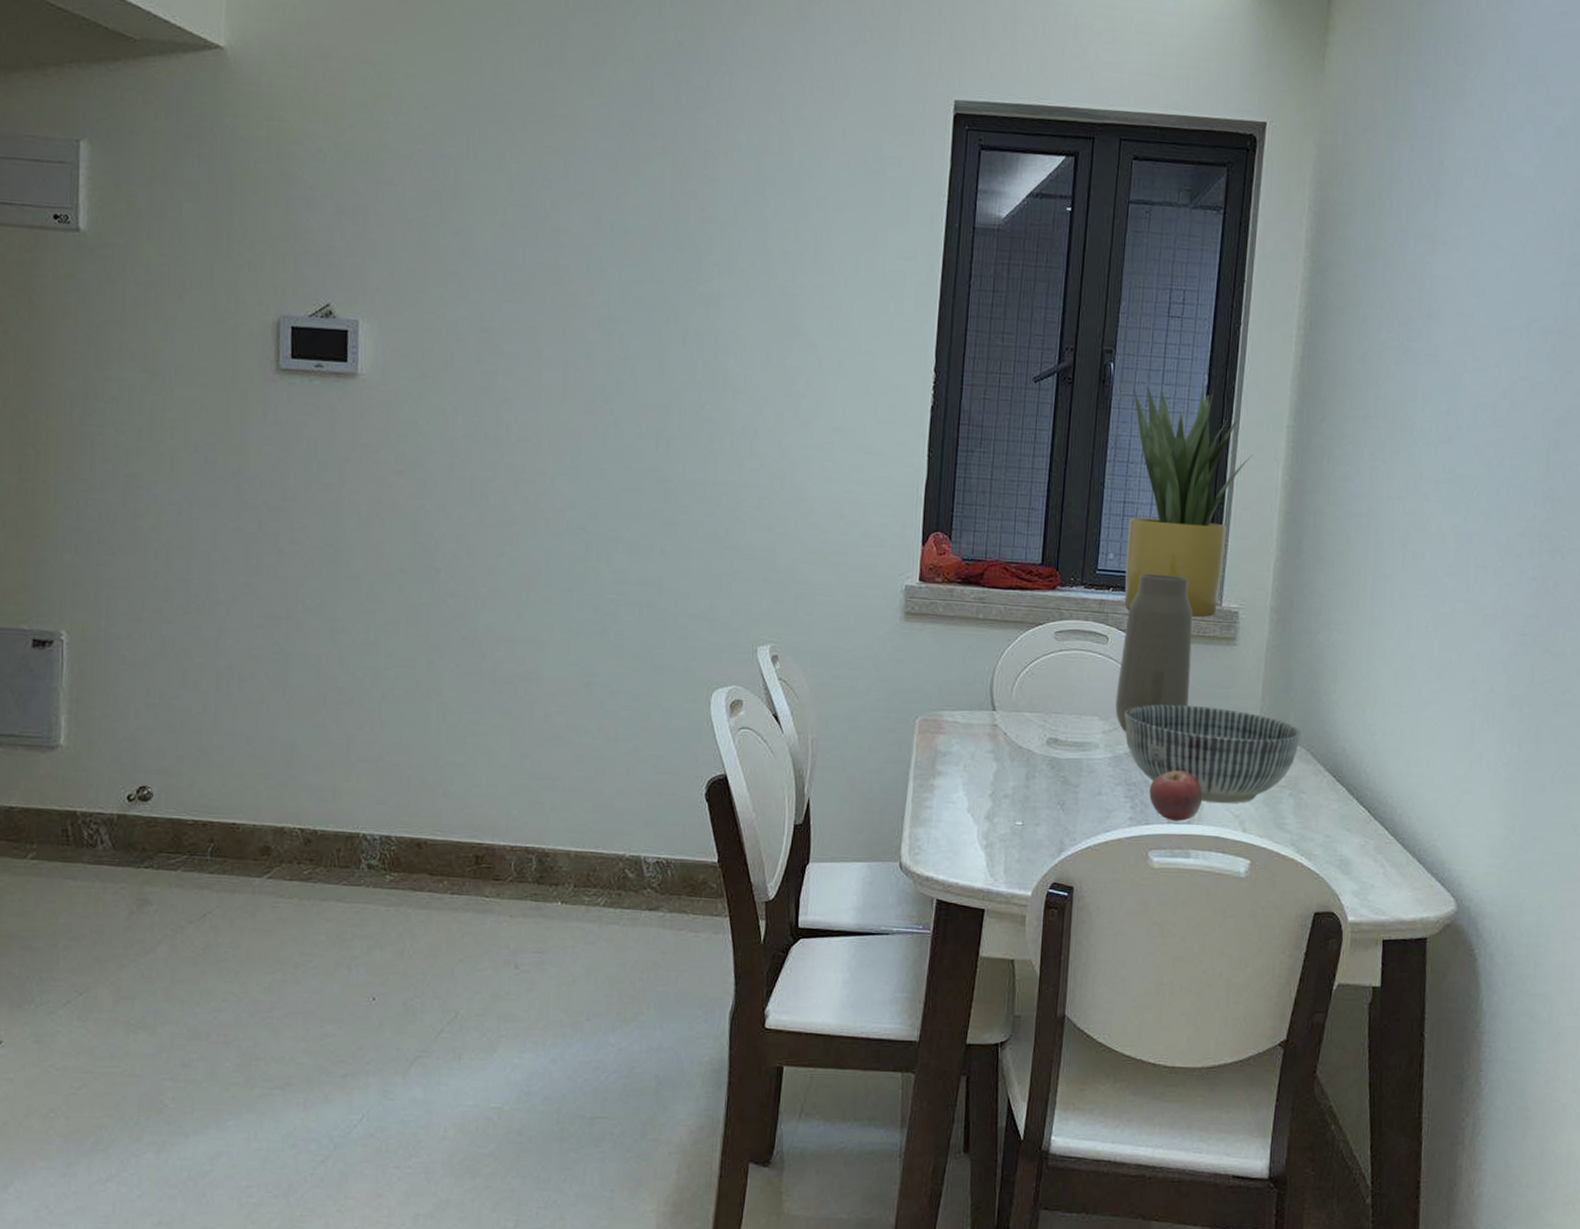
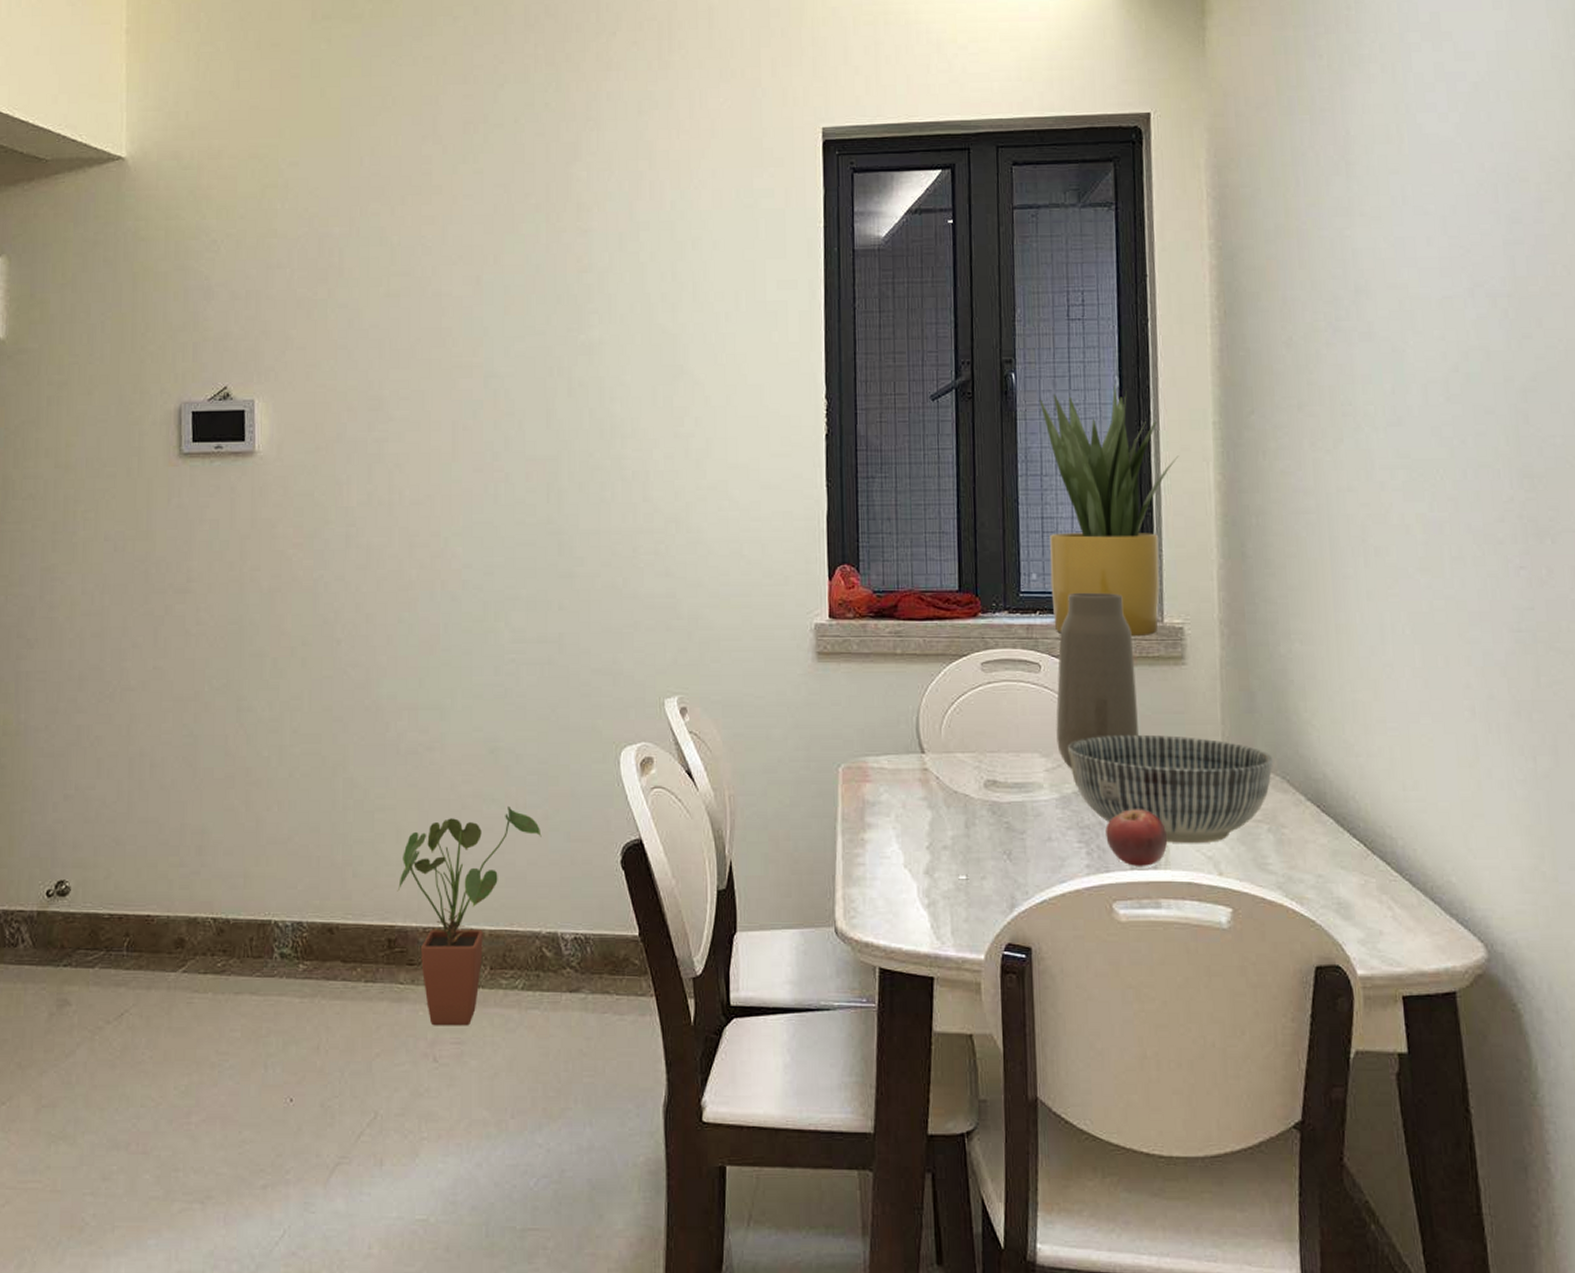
house plant: none [486,738,631,937] -> present [397,807,542,1026]

